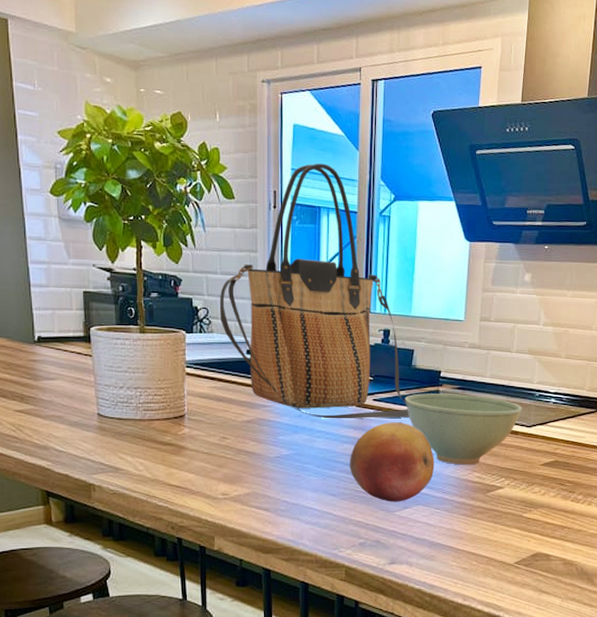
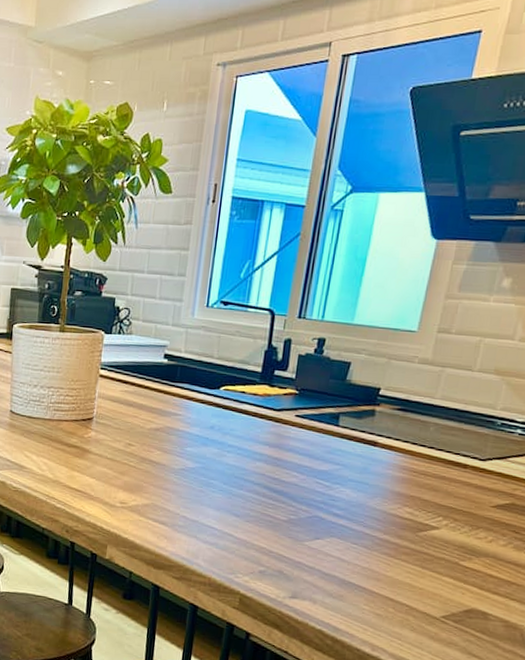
tote bag: present [220,163,409,419] -> none [141,152,336,439]
fruit: present [349,422,435,502] -> none [258,441,359,532]
bowl: present [405,393,522,465] -> none [332,412,478,499]

